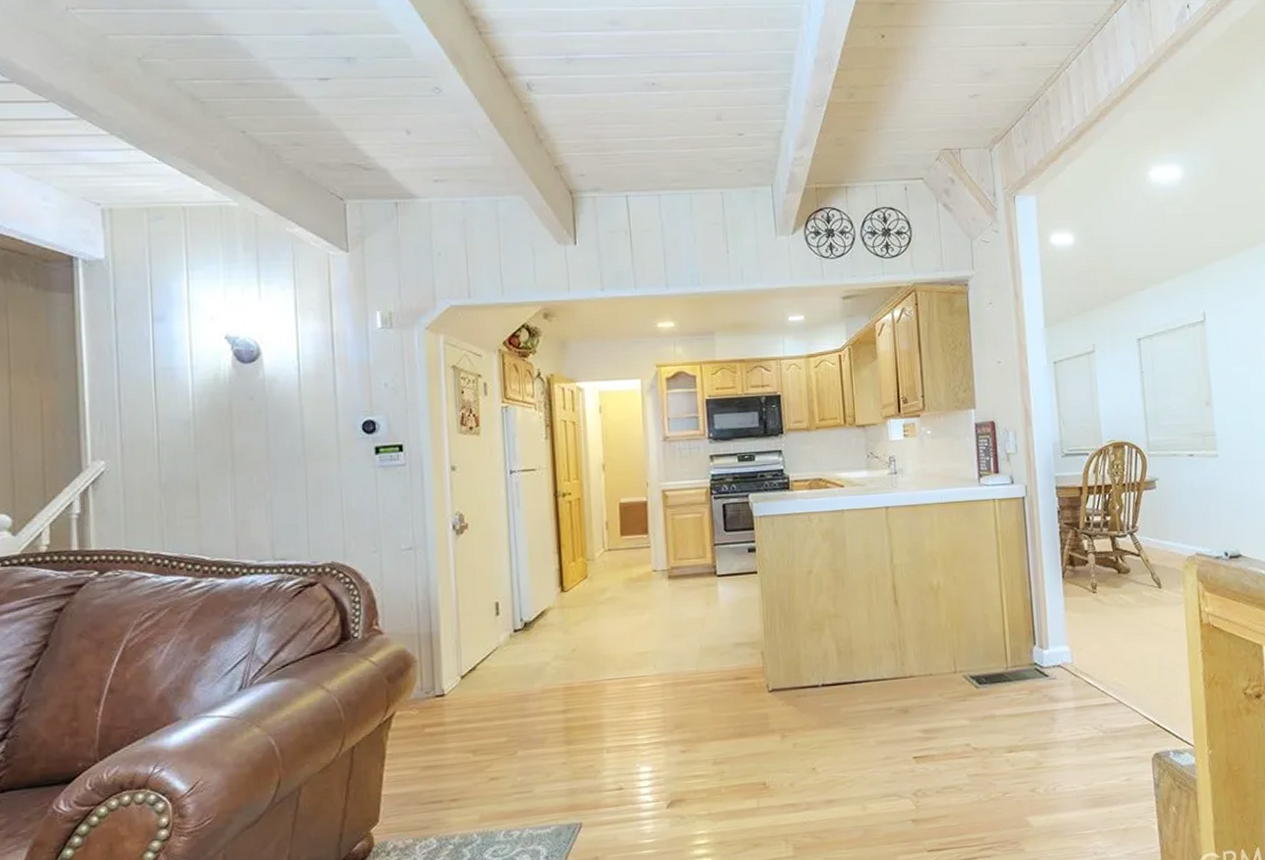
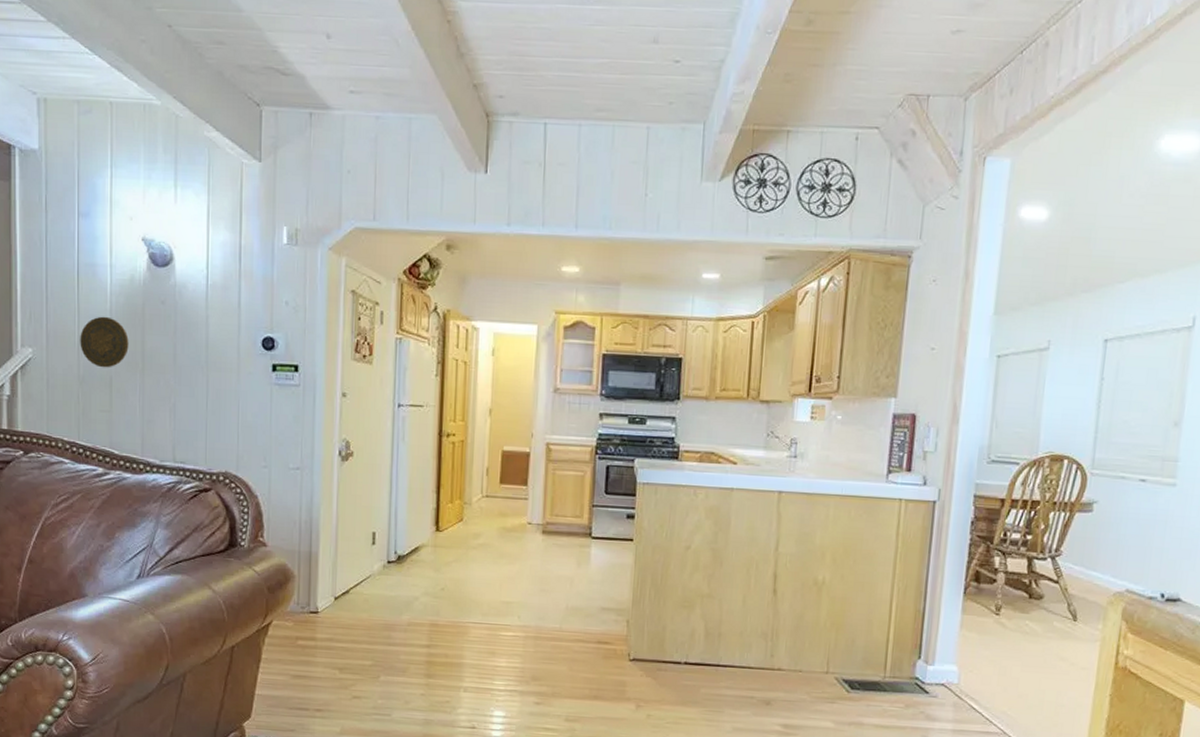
decorative plate: none [159,418,216,472] -> present [80,316,129,368]

